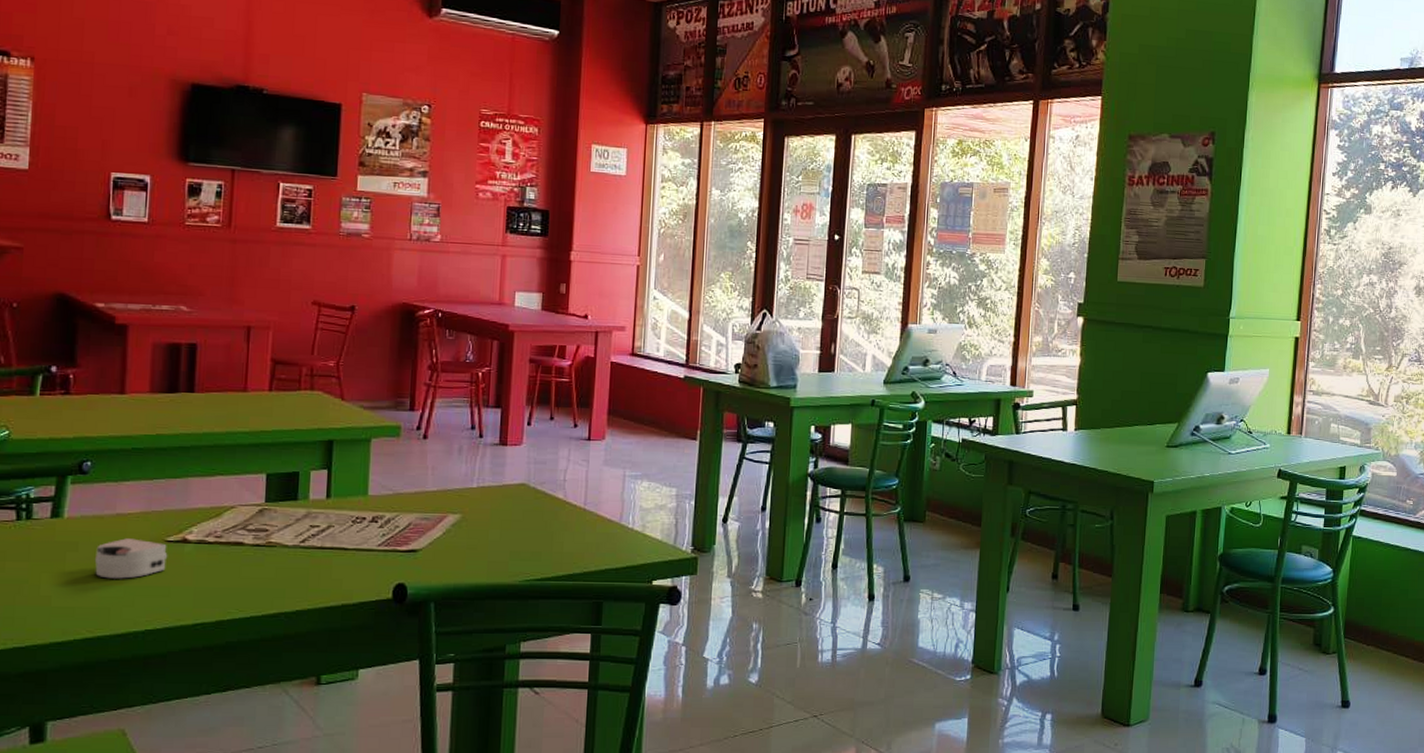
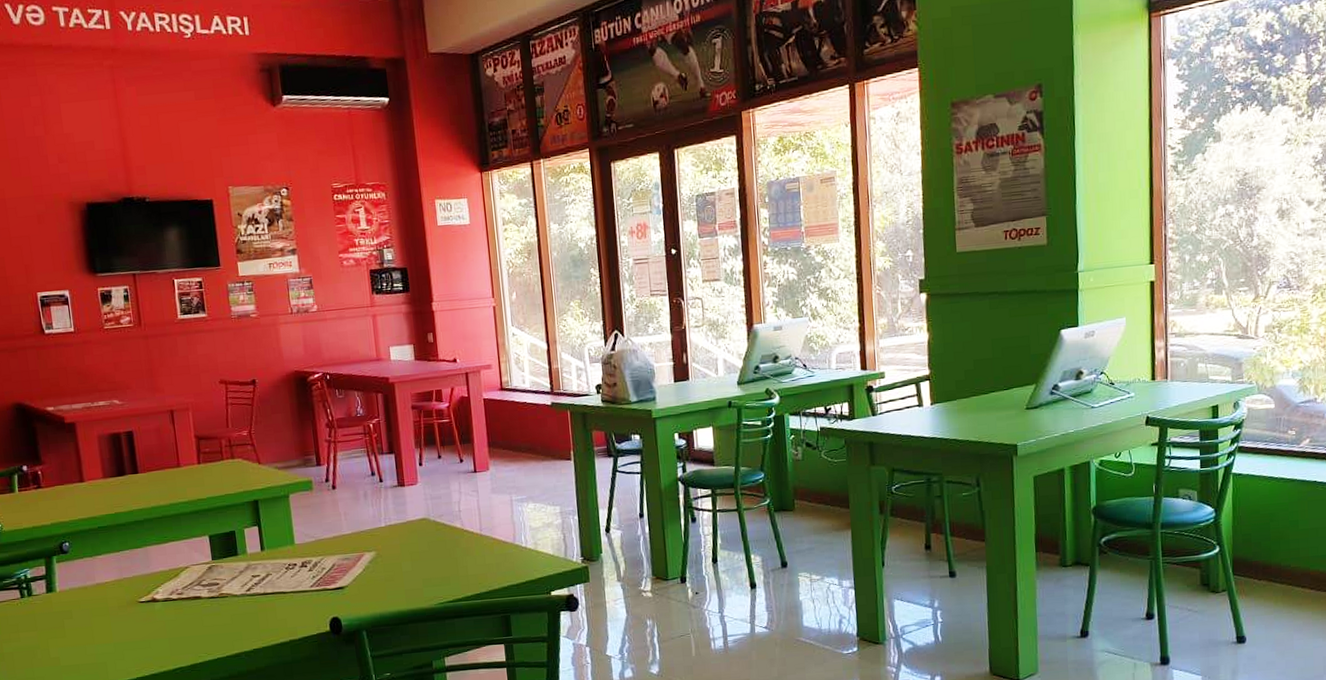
computer mouse: present [94,538,168,579] -> none [86,602,143,639]

